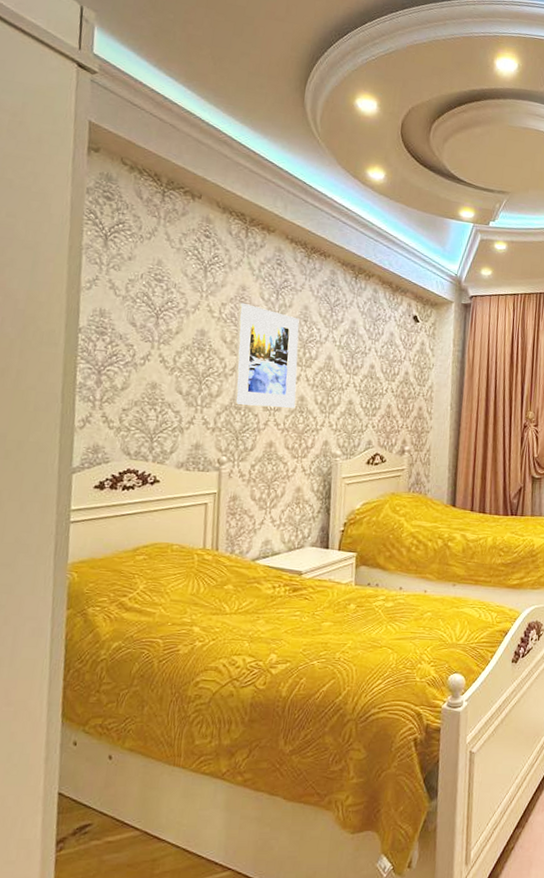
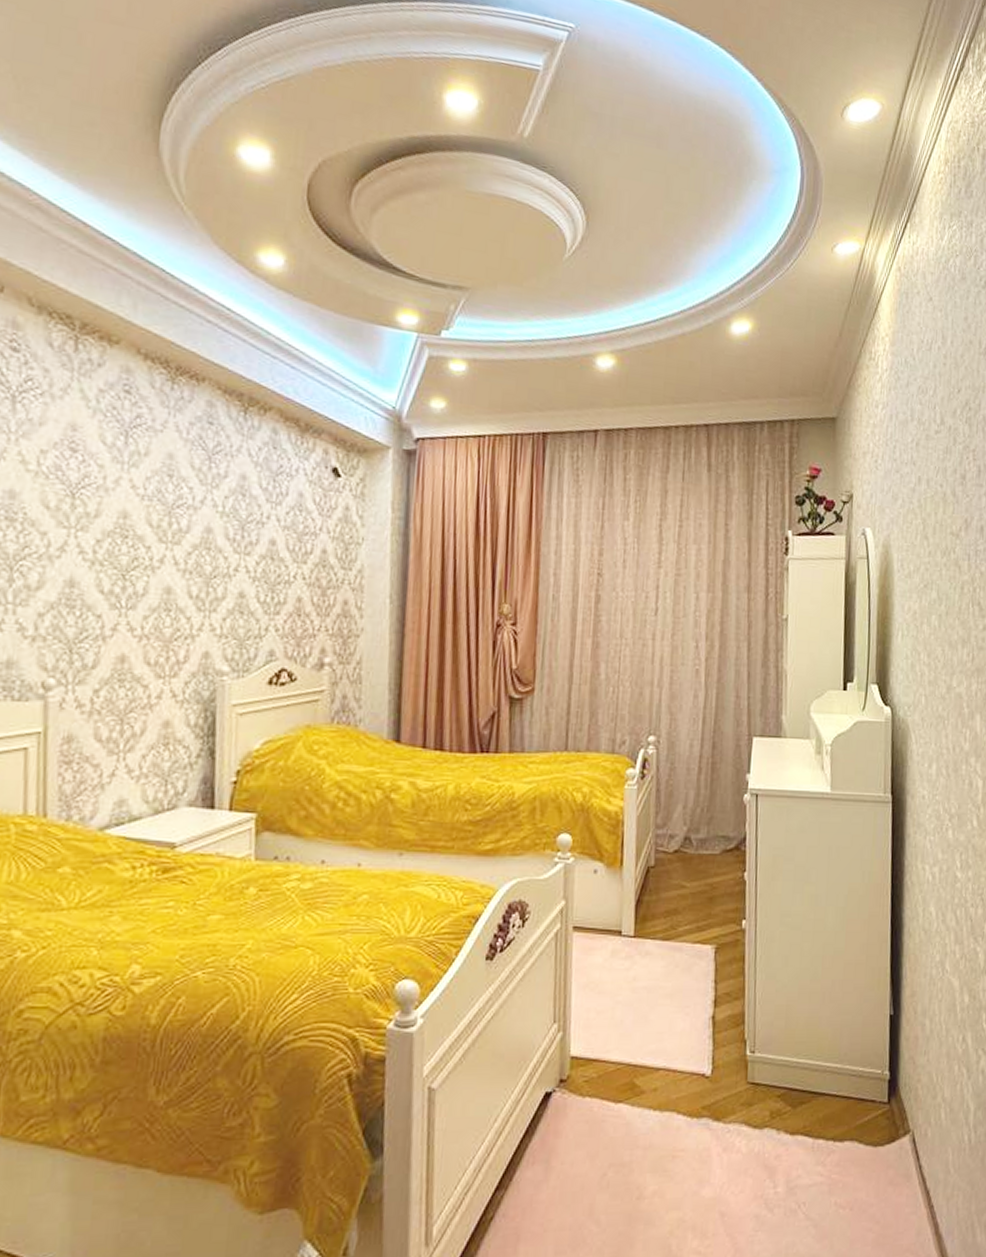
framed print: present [233,302,300,409] -> none [62,448,161,606]

